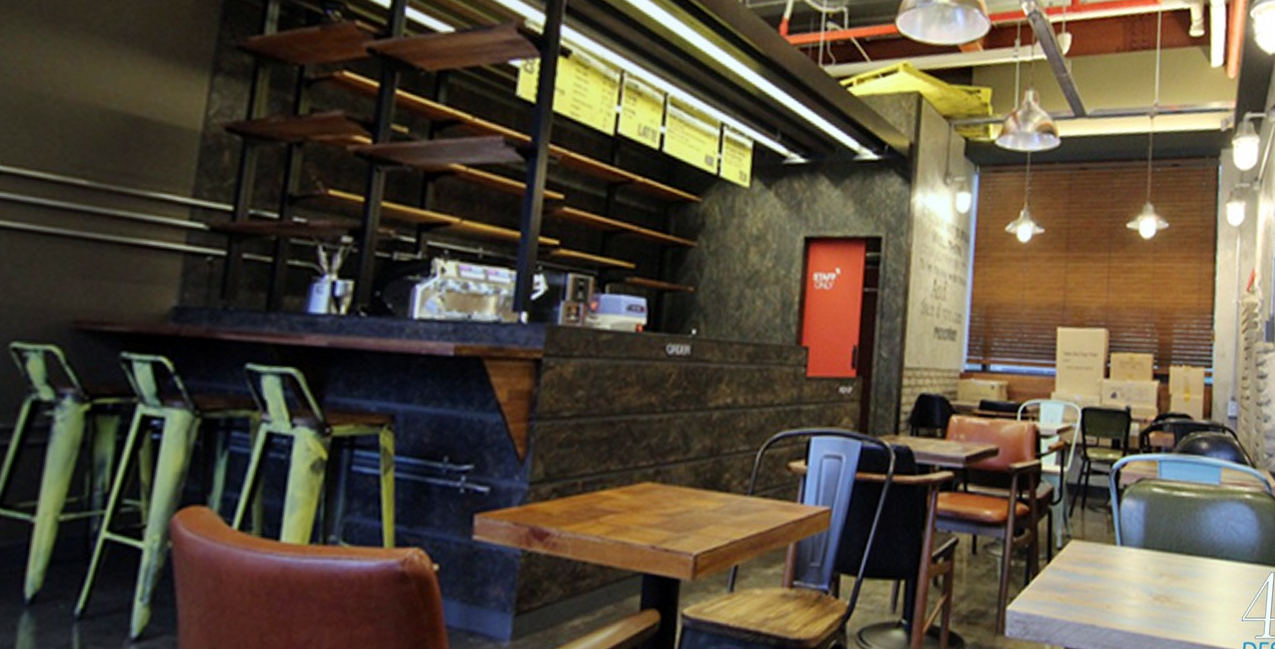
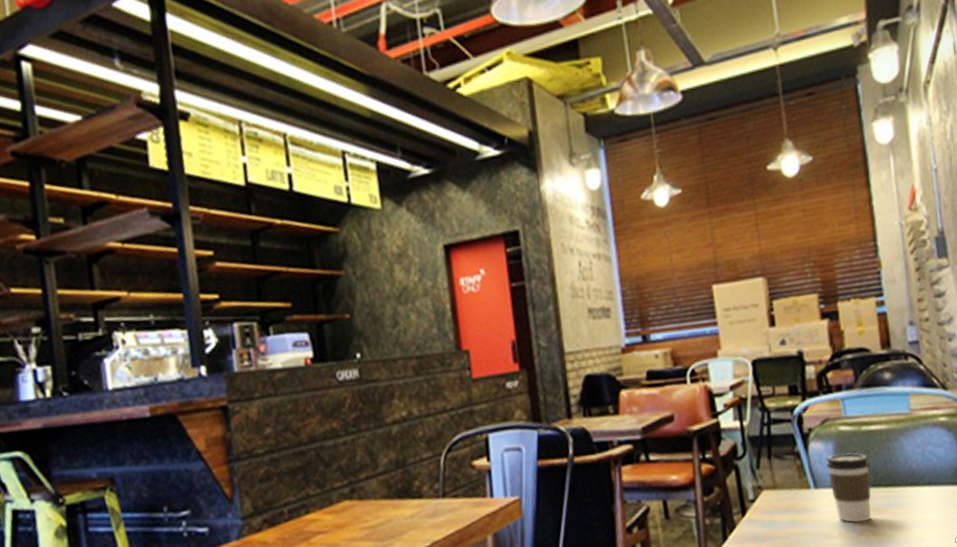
coffee cup: none [1135,515,1175,587] -> present [827,453,872,523]

